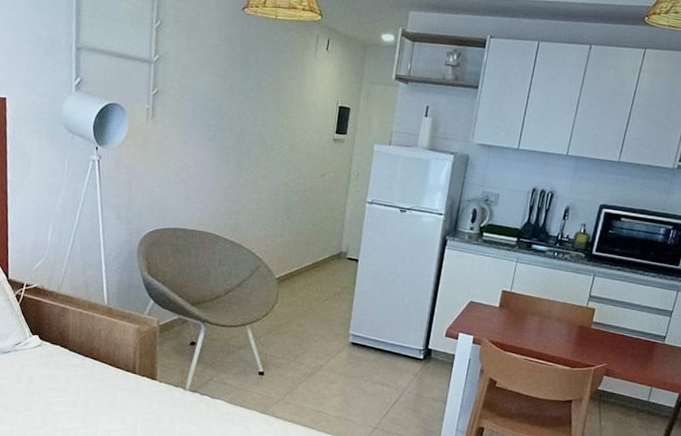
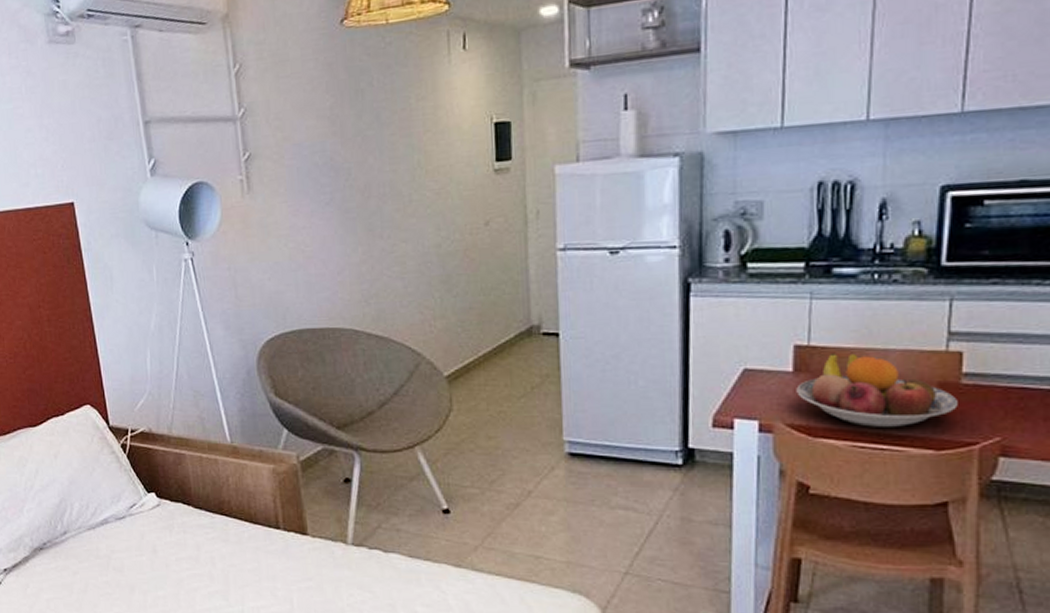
fruit bowl: none [499,298,588,351] -> present [796,352,958,429]

